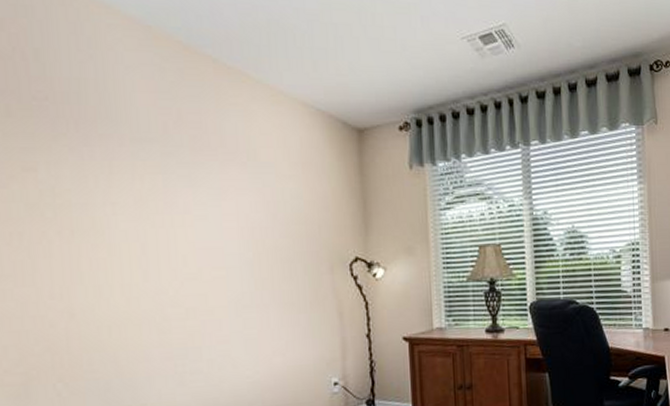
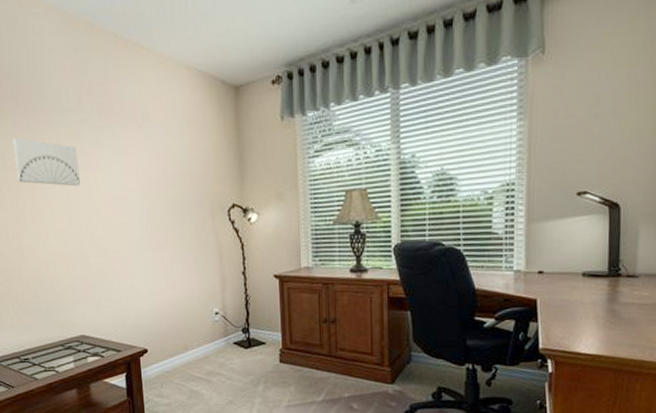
wall art: none [67,170,162,232] -> present [13,138,80,187]

